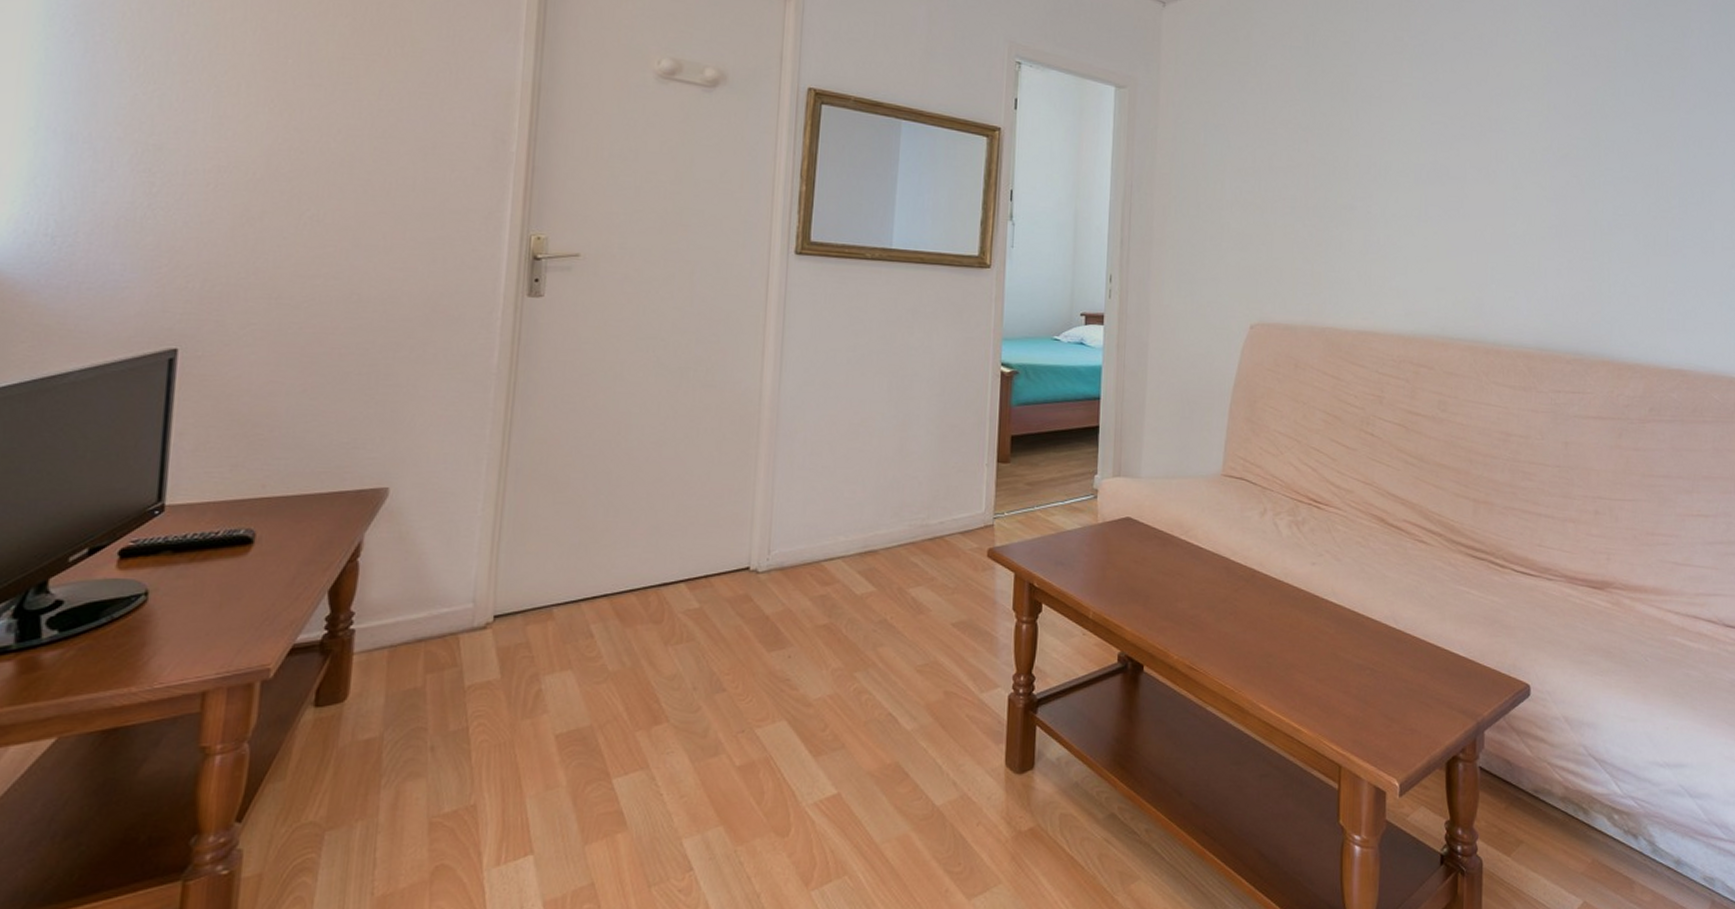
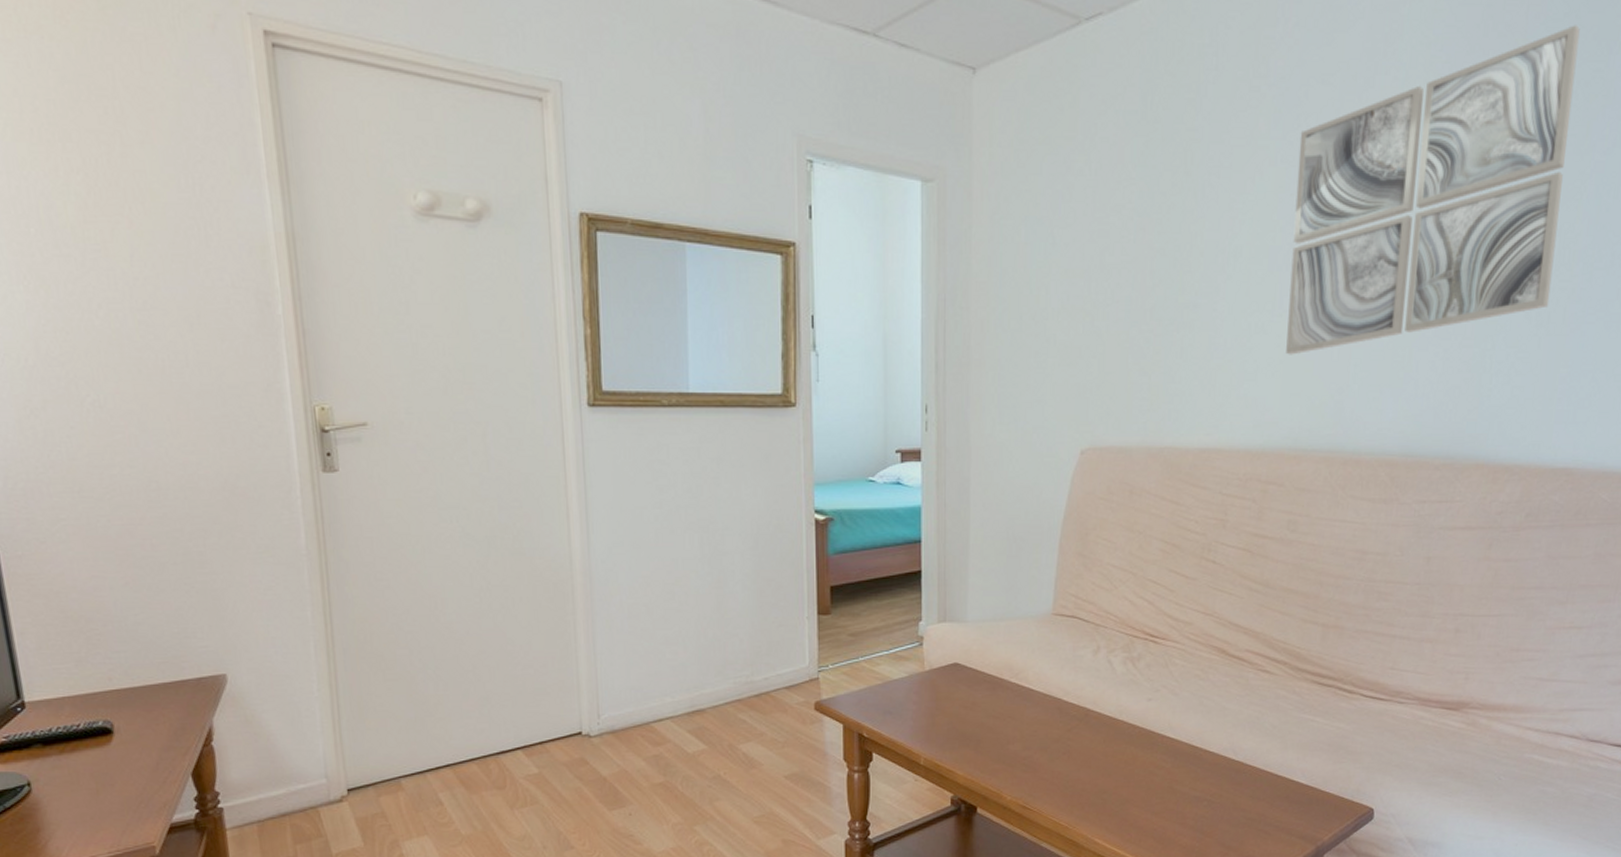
wall art: none [1432,13,1659,256] -> present [1286,25,1580,355]

